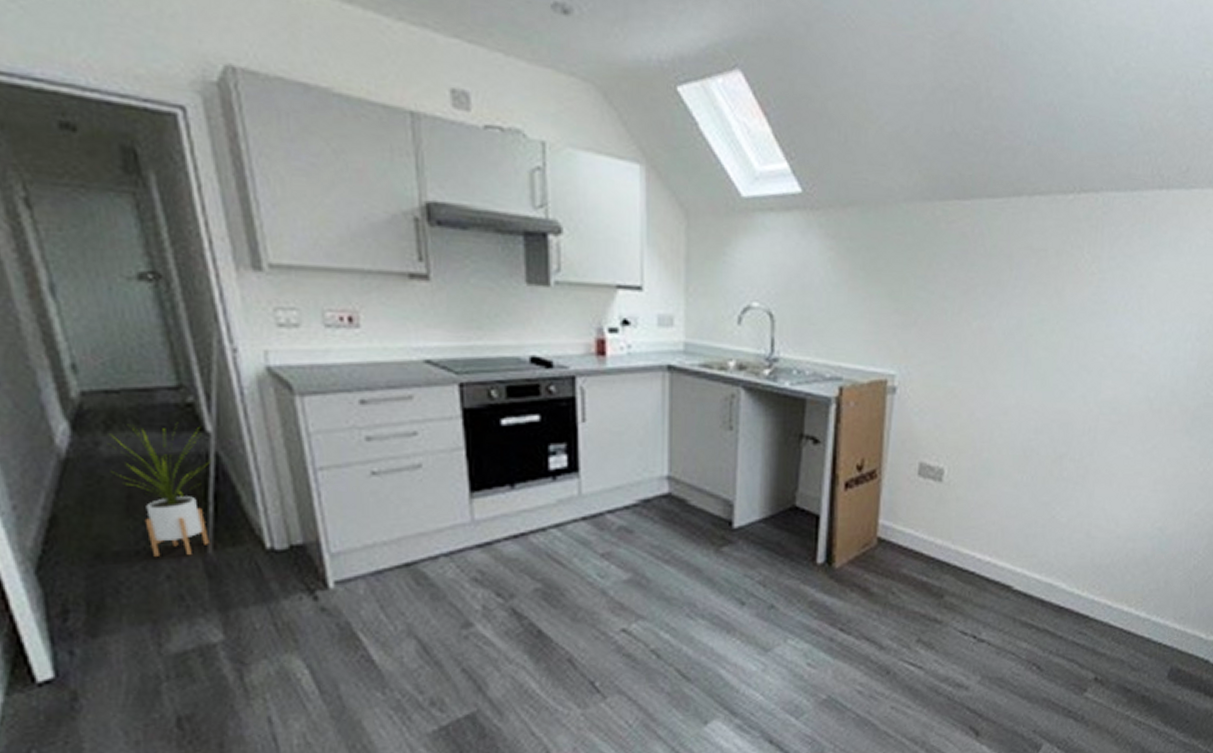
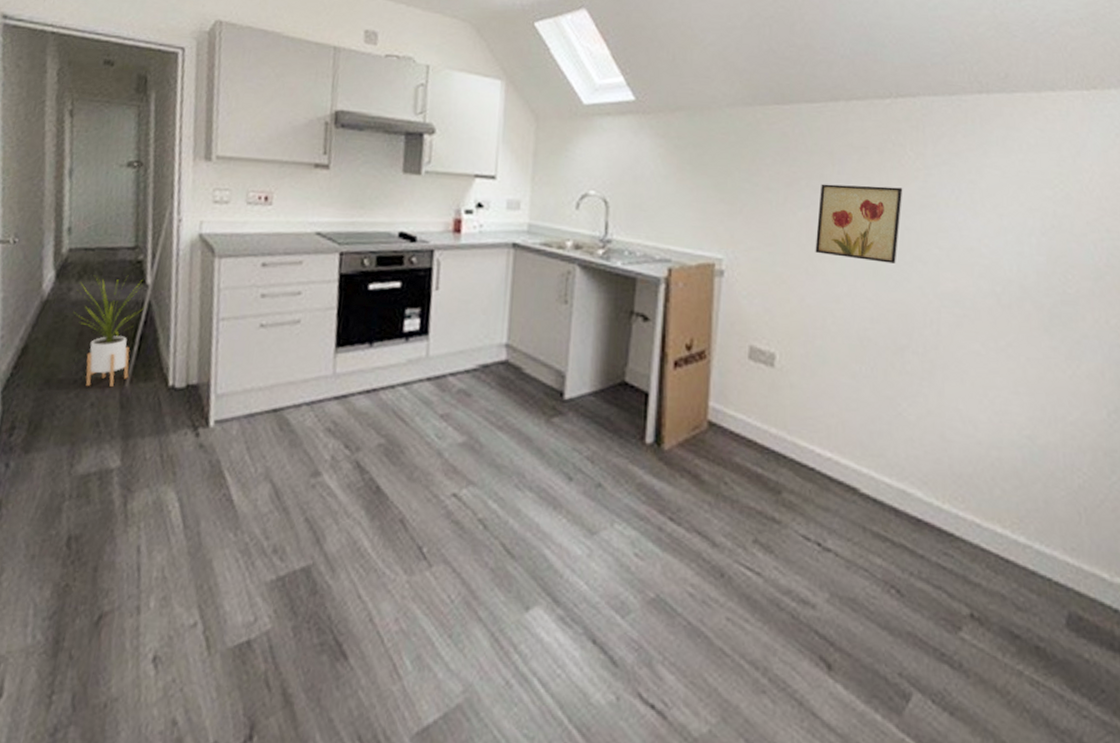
wall art: none [987,290,1077,373] -> present [815,184,903,264]

